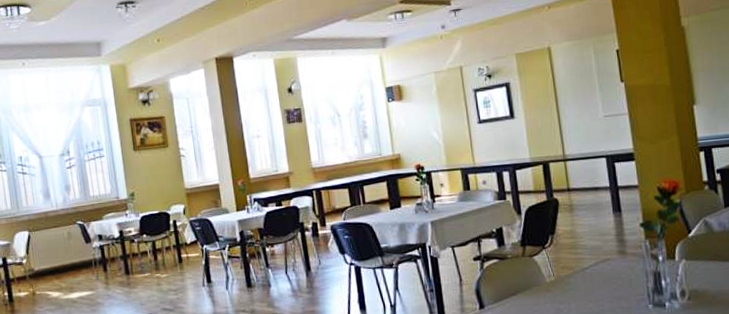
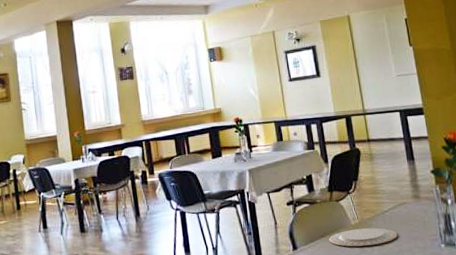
plate: none [520,286,599,306] -> present [329,227,398,247]

